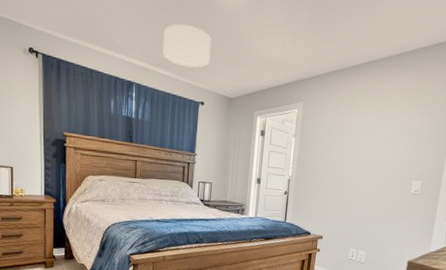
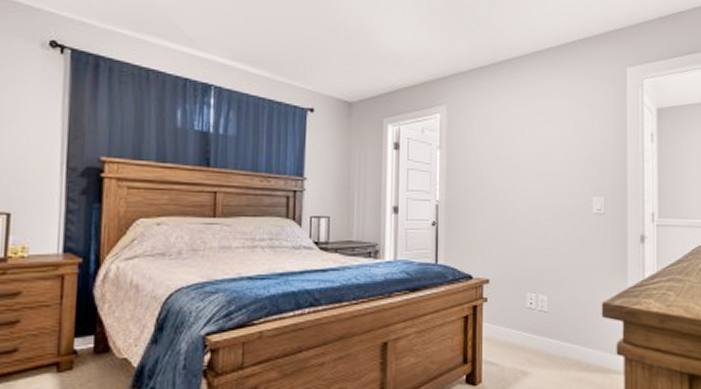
ceiling light: present [163,24,211,68] -> none [253,11,321,65]

